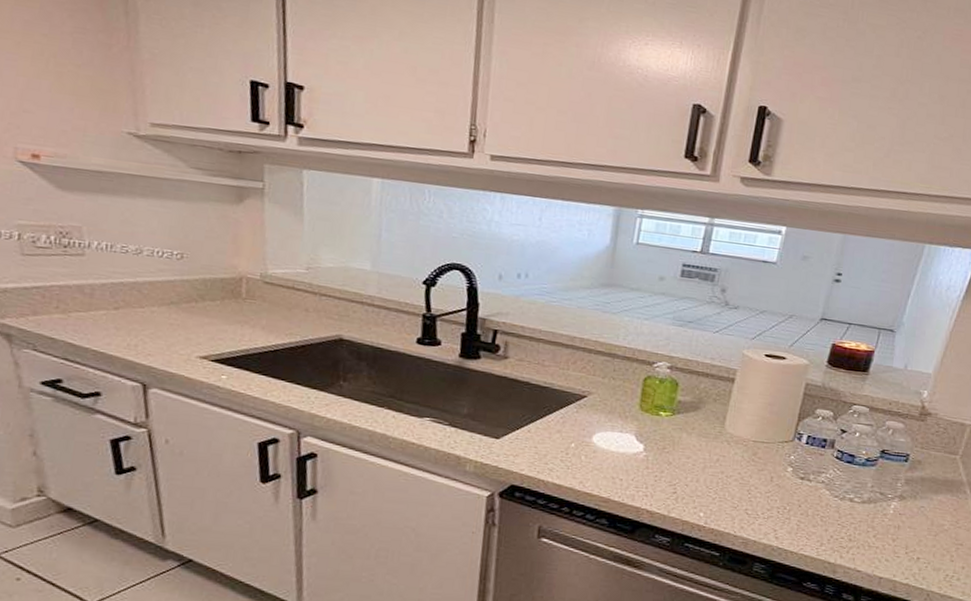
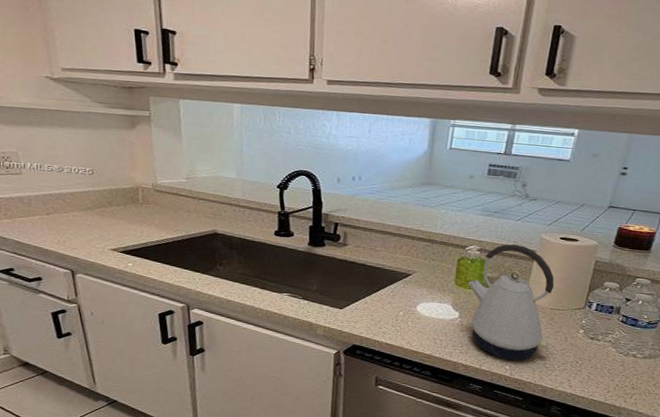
kettle: none [655,360,758,505] -> present [467,244,555,360]

